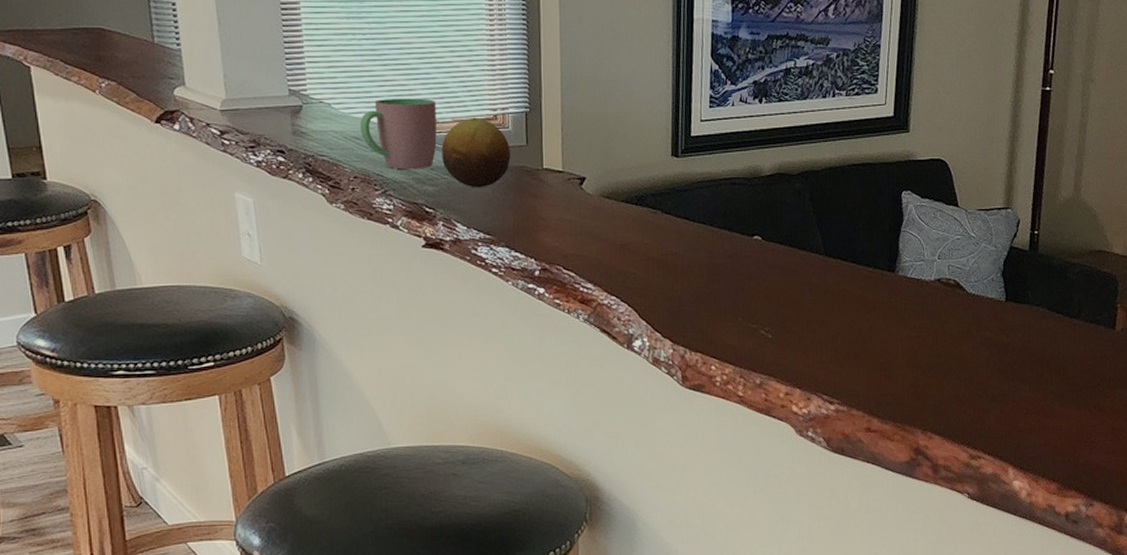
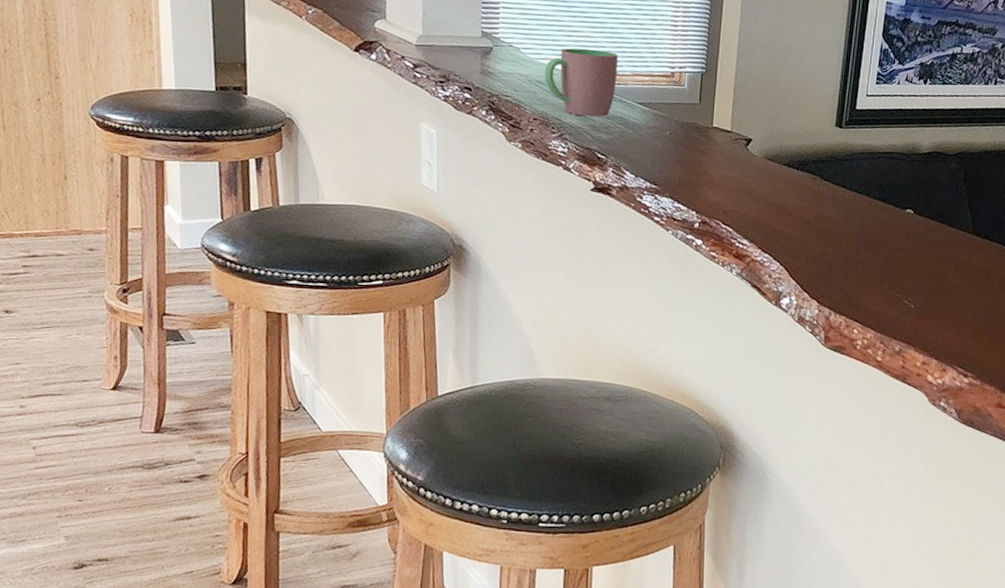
fruit: present [441,118,511,187] -> none [618,73,684,140]

